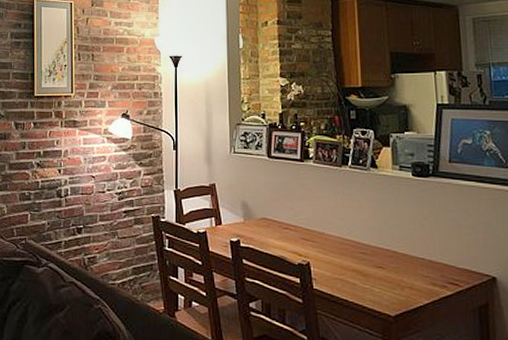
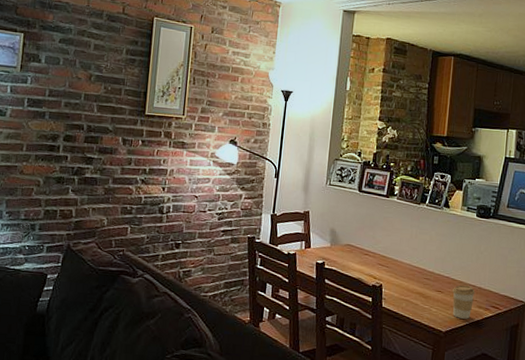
coffee cup: none [396,258,426,300] -> present [452,285,475,319]

